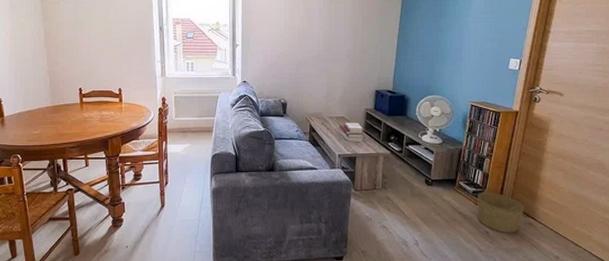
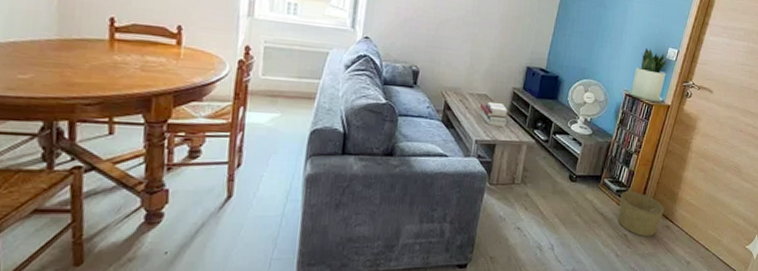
planter: none [473,61,512,109] -> present [627,48,670,102]

